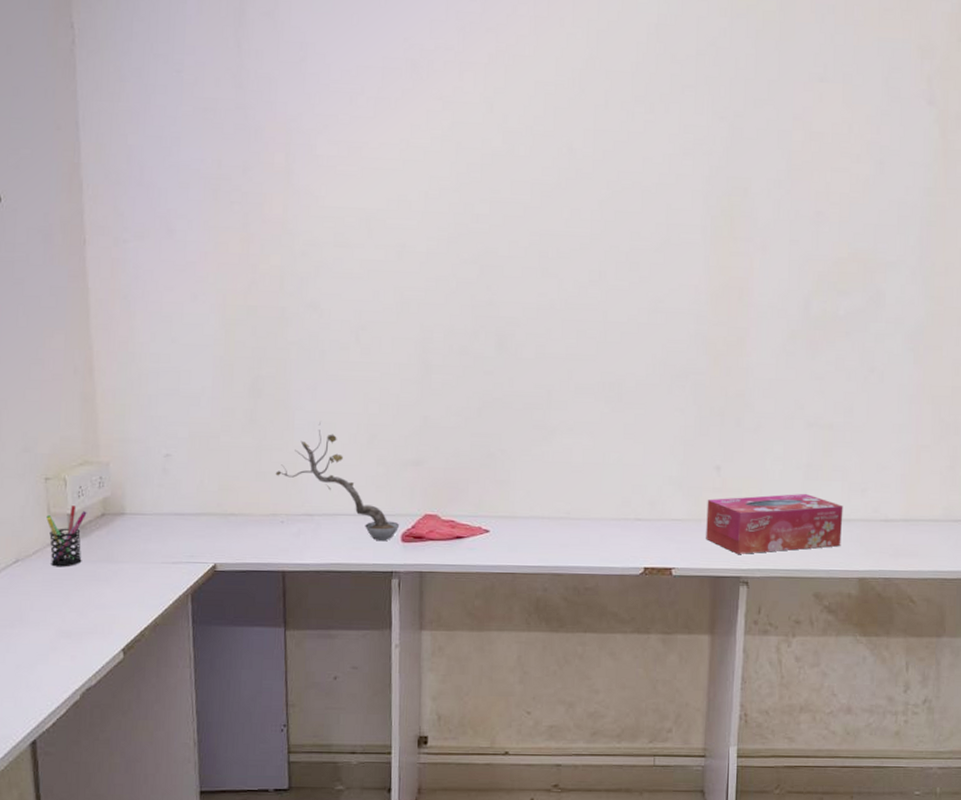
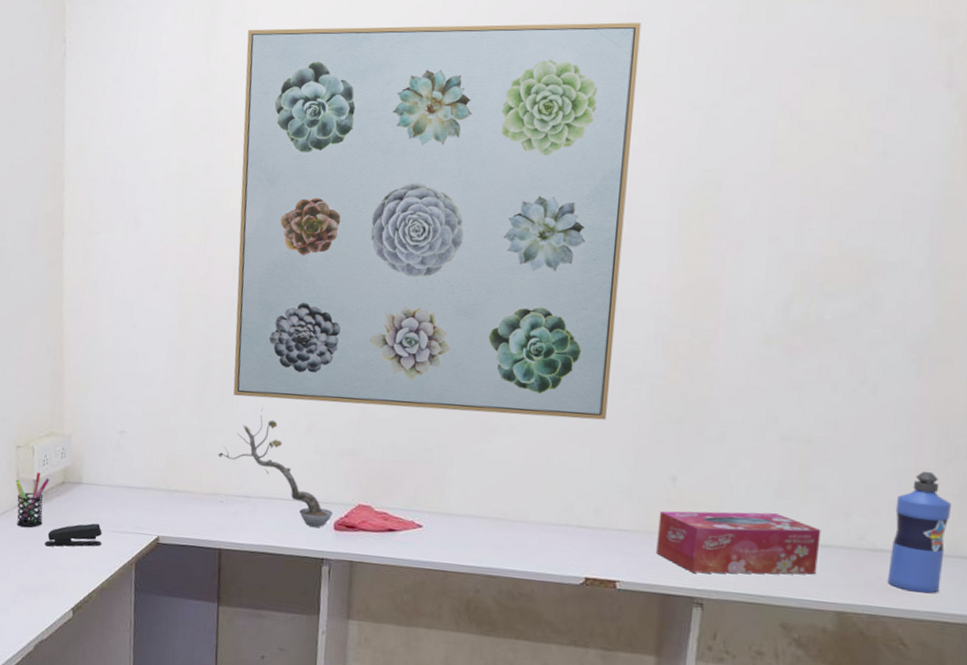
stapler: none [85,555,153,585] -> present [44,523,102,547]
wall art: none [281,23,670,417] -> present [233,22,642,420]
water bottle: none [898,447,945,555] -> present [887,471,951,594]

